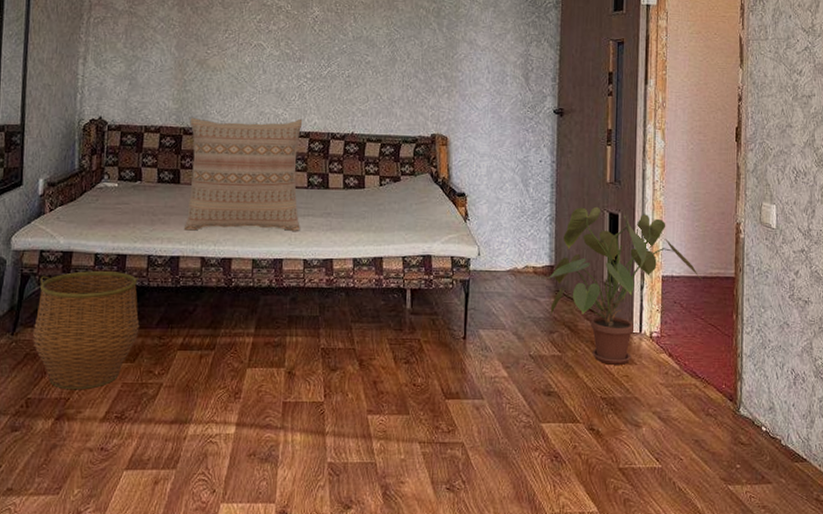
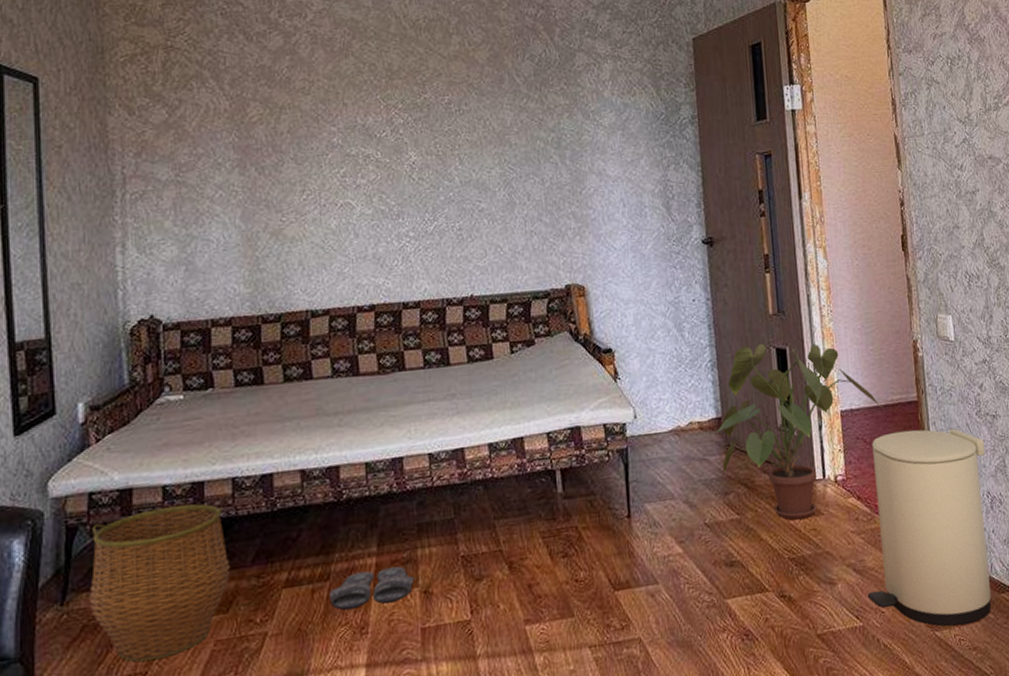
pillow: present [185,117,303,231] -> none [268,286,420,441]
slippers: none [213,347,282,376] -> present [329,566,414,610]
pedal bin: none [668,302,795,483] -> present [867,428,991,626]

